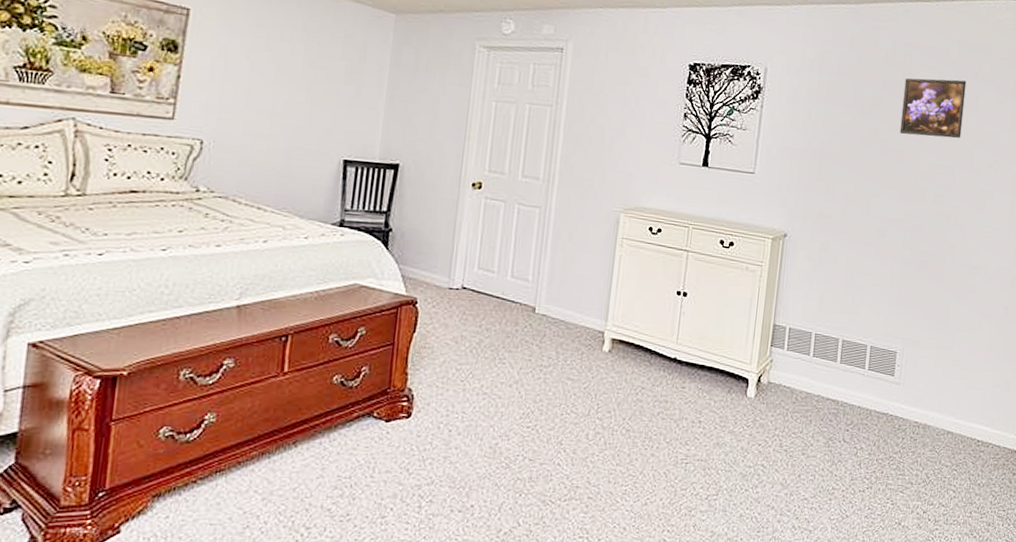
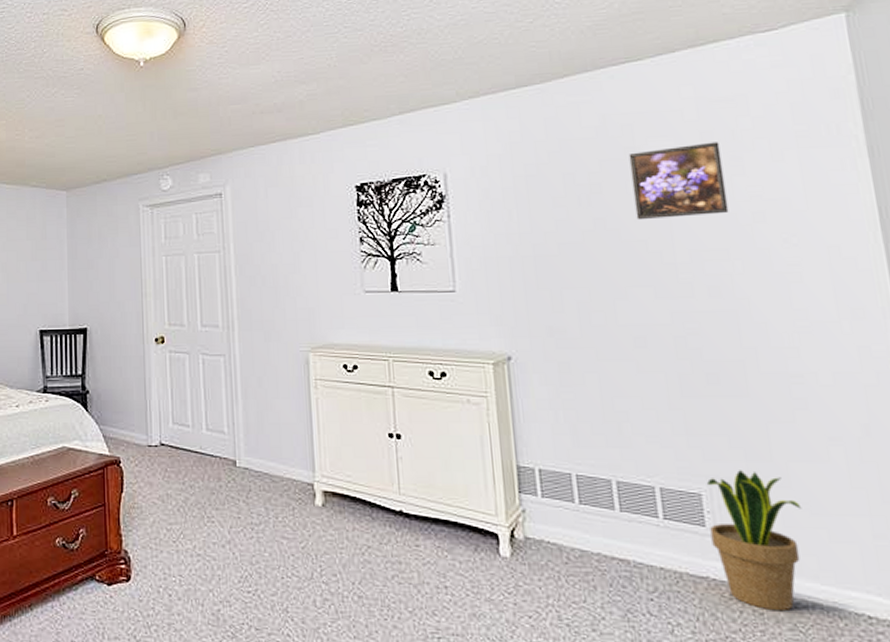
potted plant: none [895,335,957,438] -> present [706,470,802,612]

